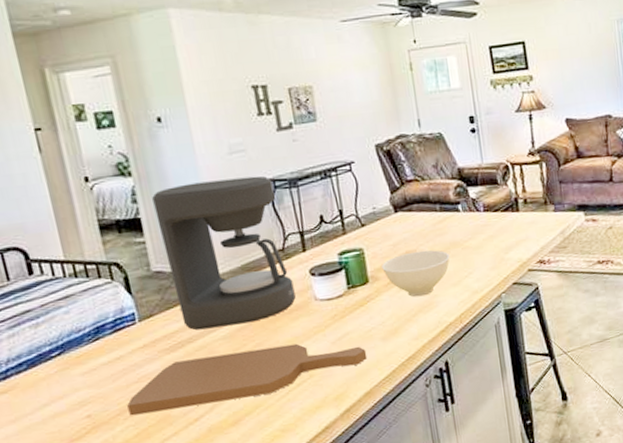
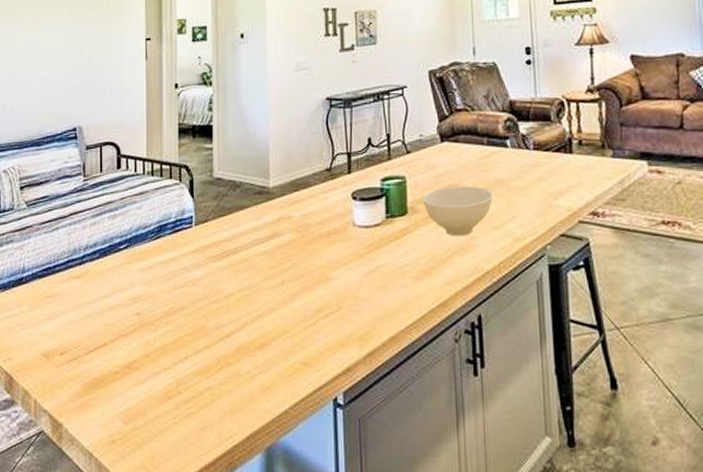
cutting board: present [127,343,368,416] -> none [171,270,397,321]
coffee maker: present [152,176,296,331] -> none [225,94,335,242]

